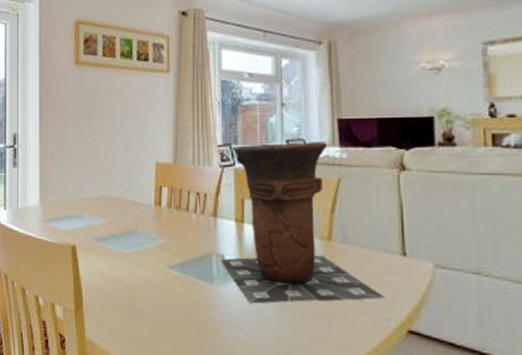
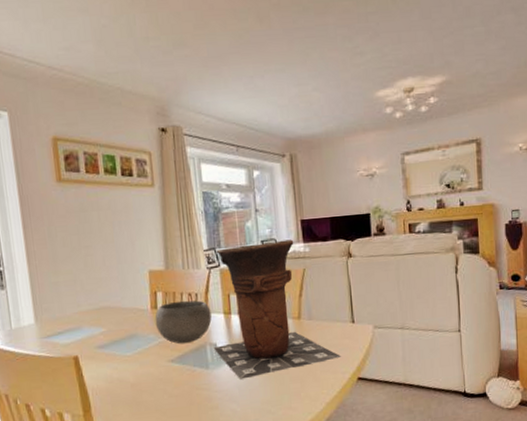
bowl: none [157,199,221,250] -> present [154,300,212,344]

